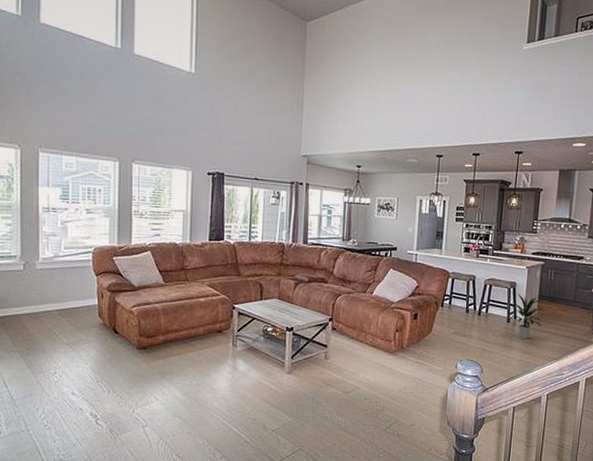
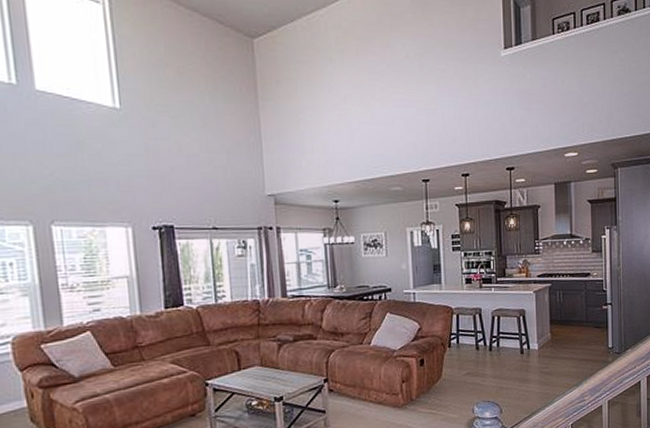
indoor plant: present [509,294,545,340] -> none [522,321,558,370]

